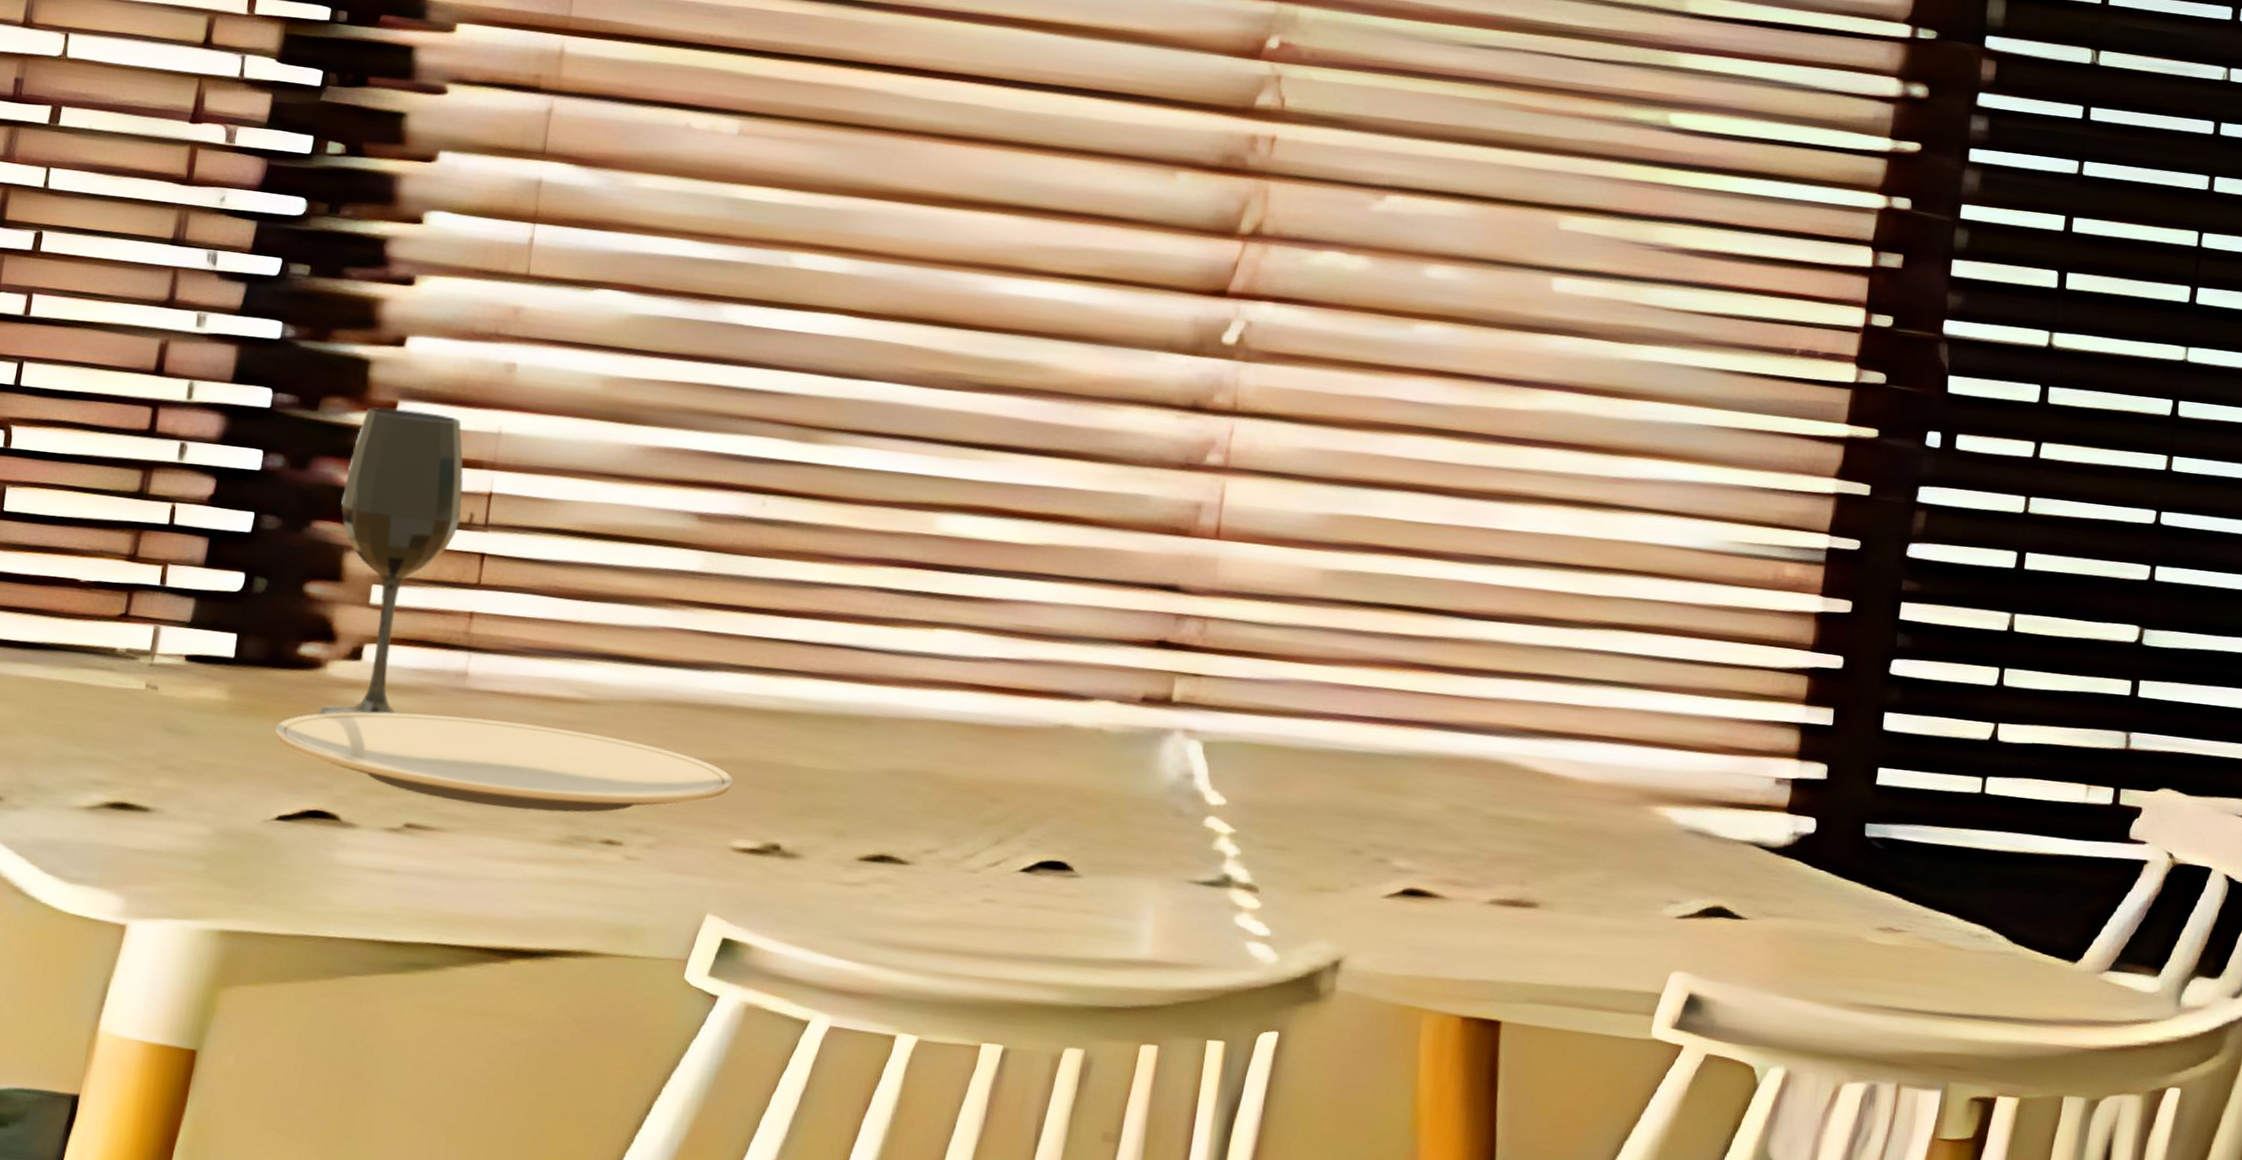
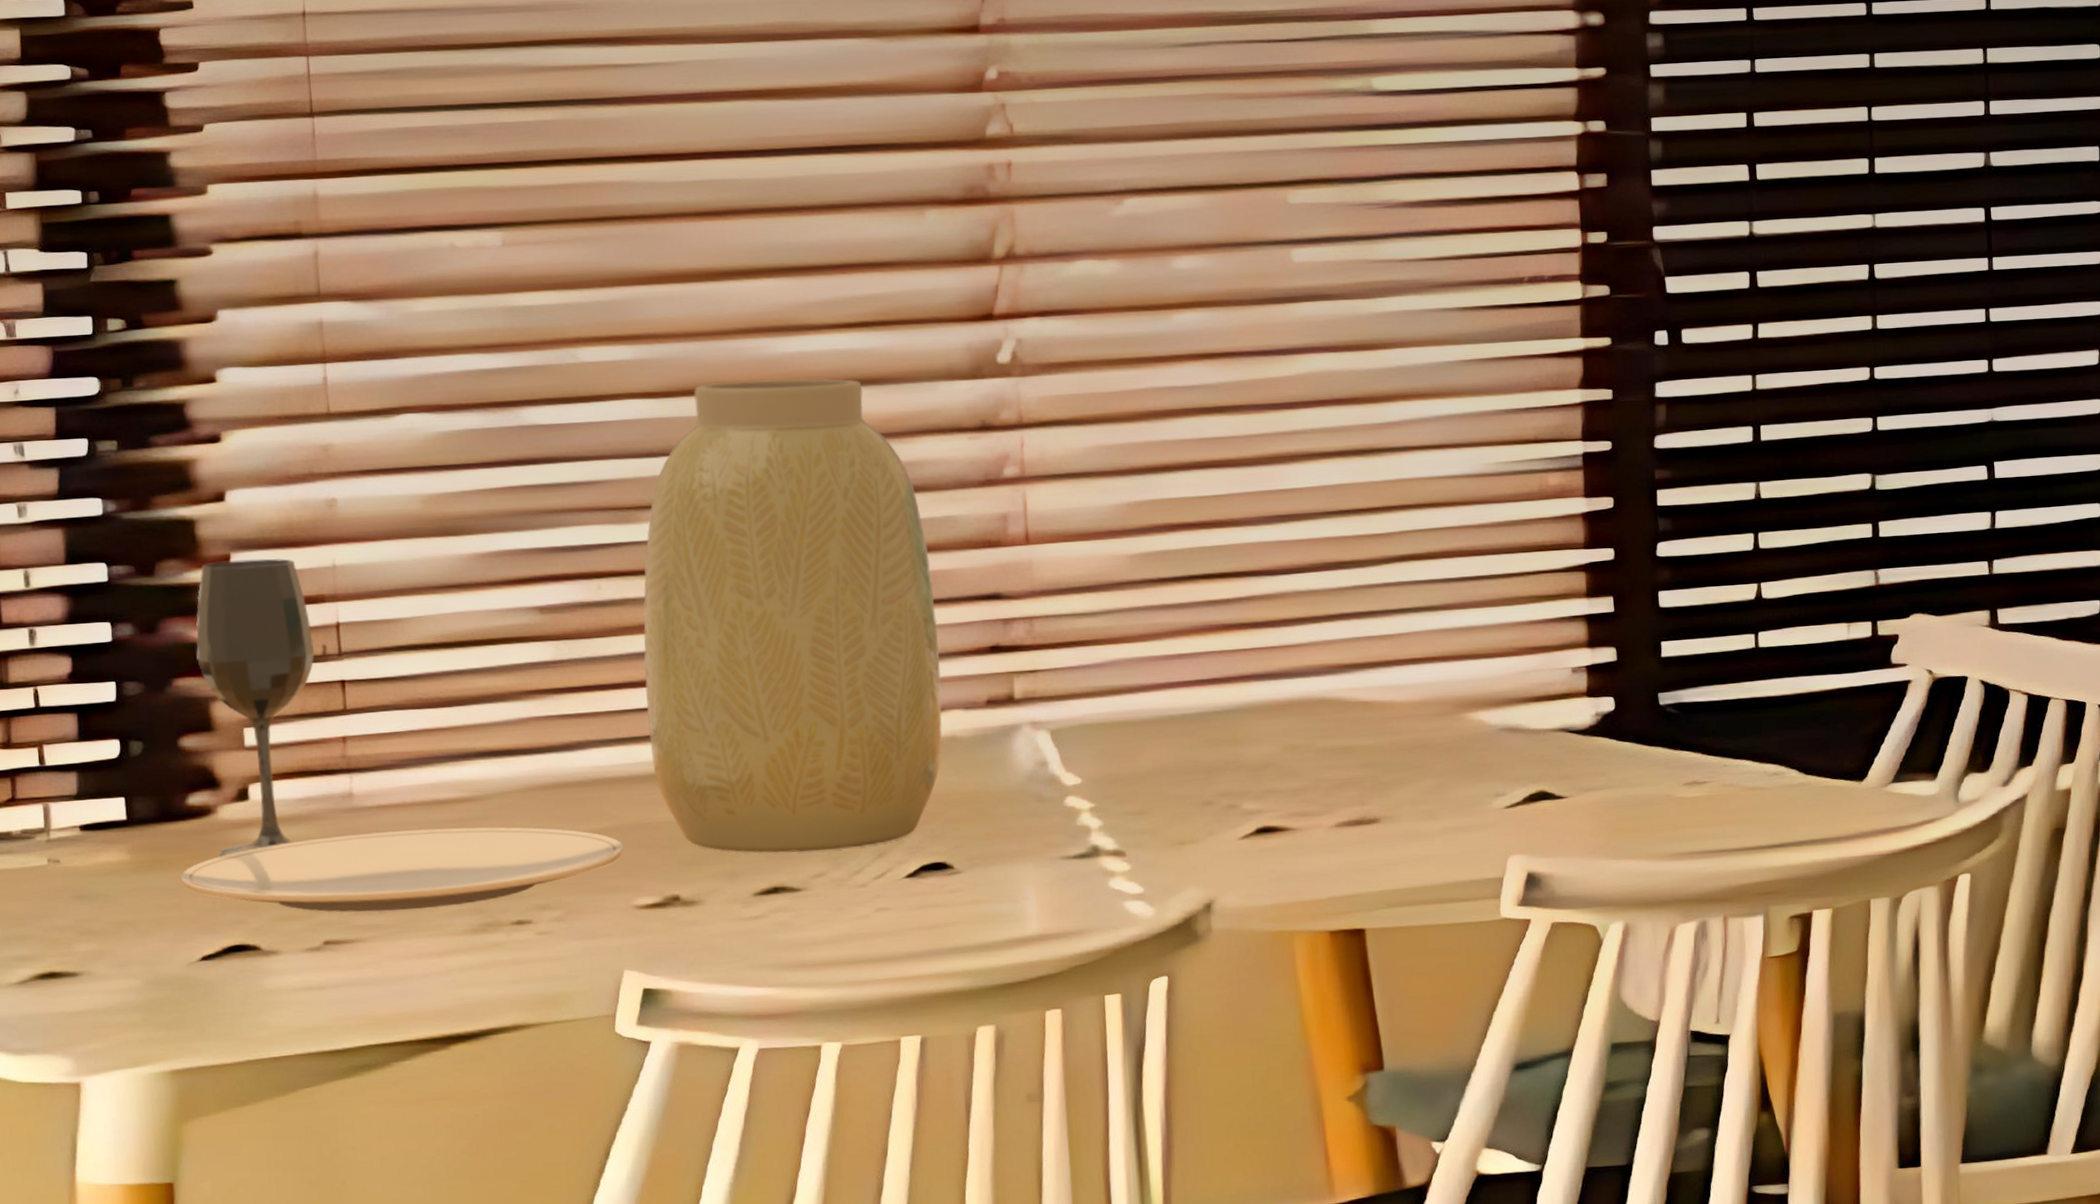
vase: none [780,312,1112,831] -> present [643,378,943,853]

